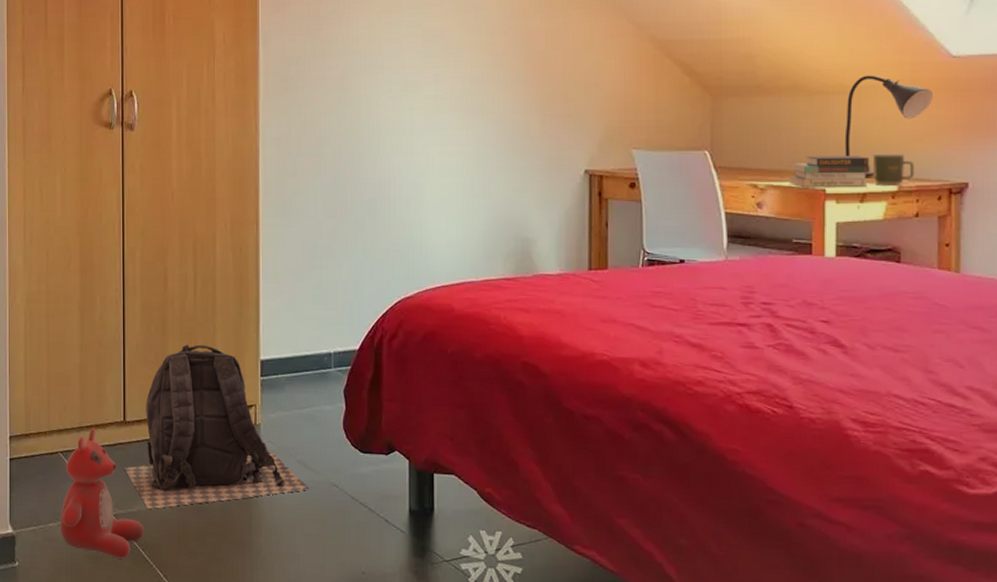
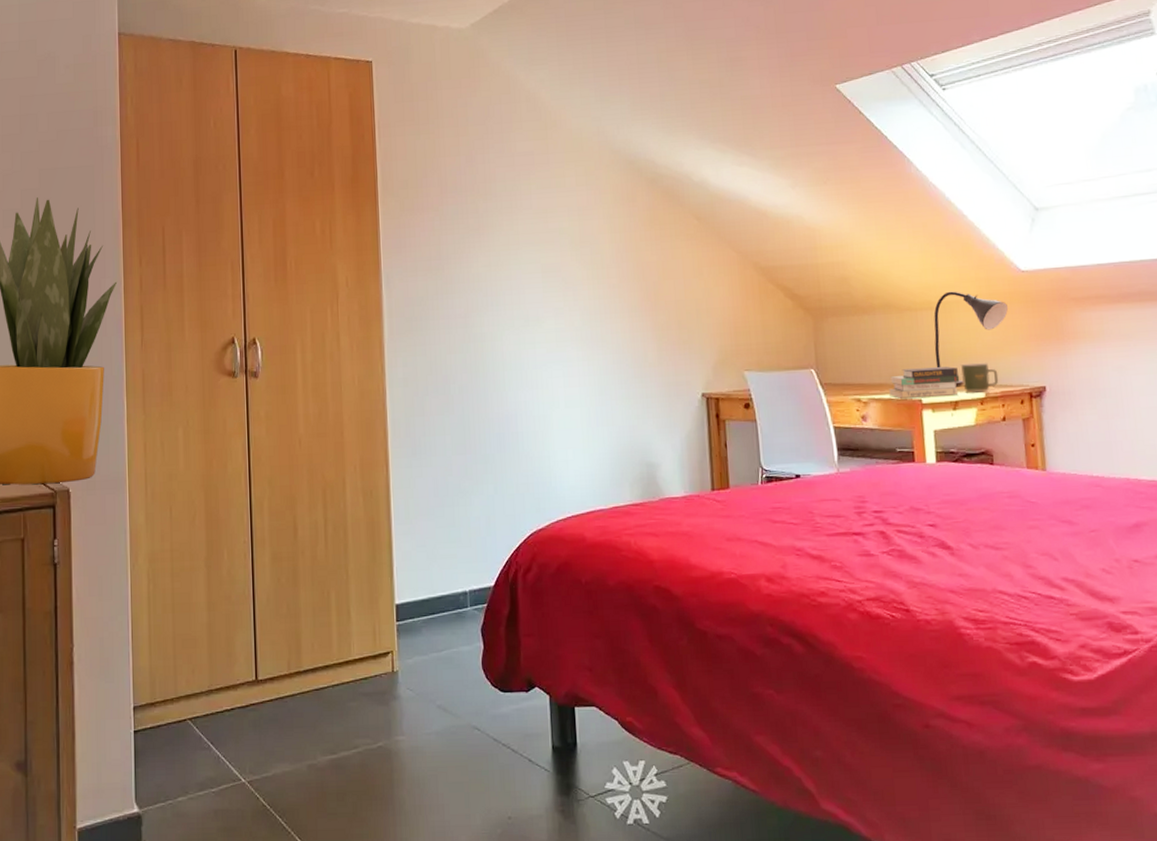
stuffed bear: present [60,427,145,559] -> none [190,689,281,829]
backpack: present [124,344,310,509] -> none [257,593,451,771]

